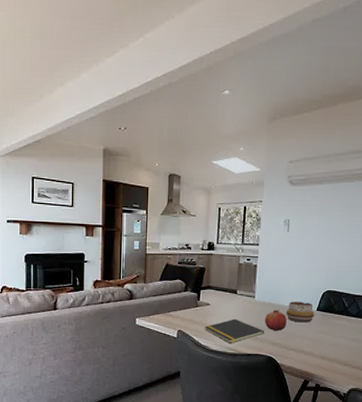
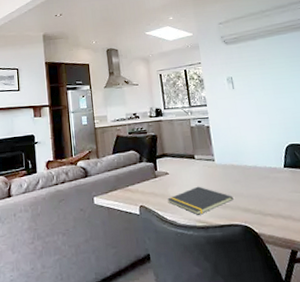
fruit: present [264,310,287,332] -> none [230,171,255,196]
decorative bowl: present [286,301,315,323] -> none [251,159,284,183]

